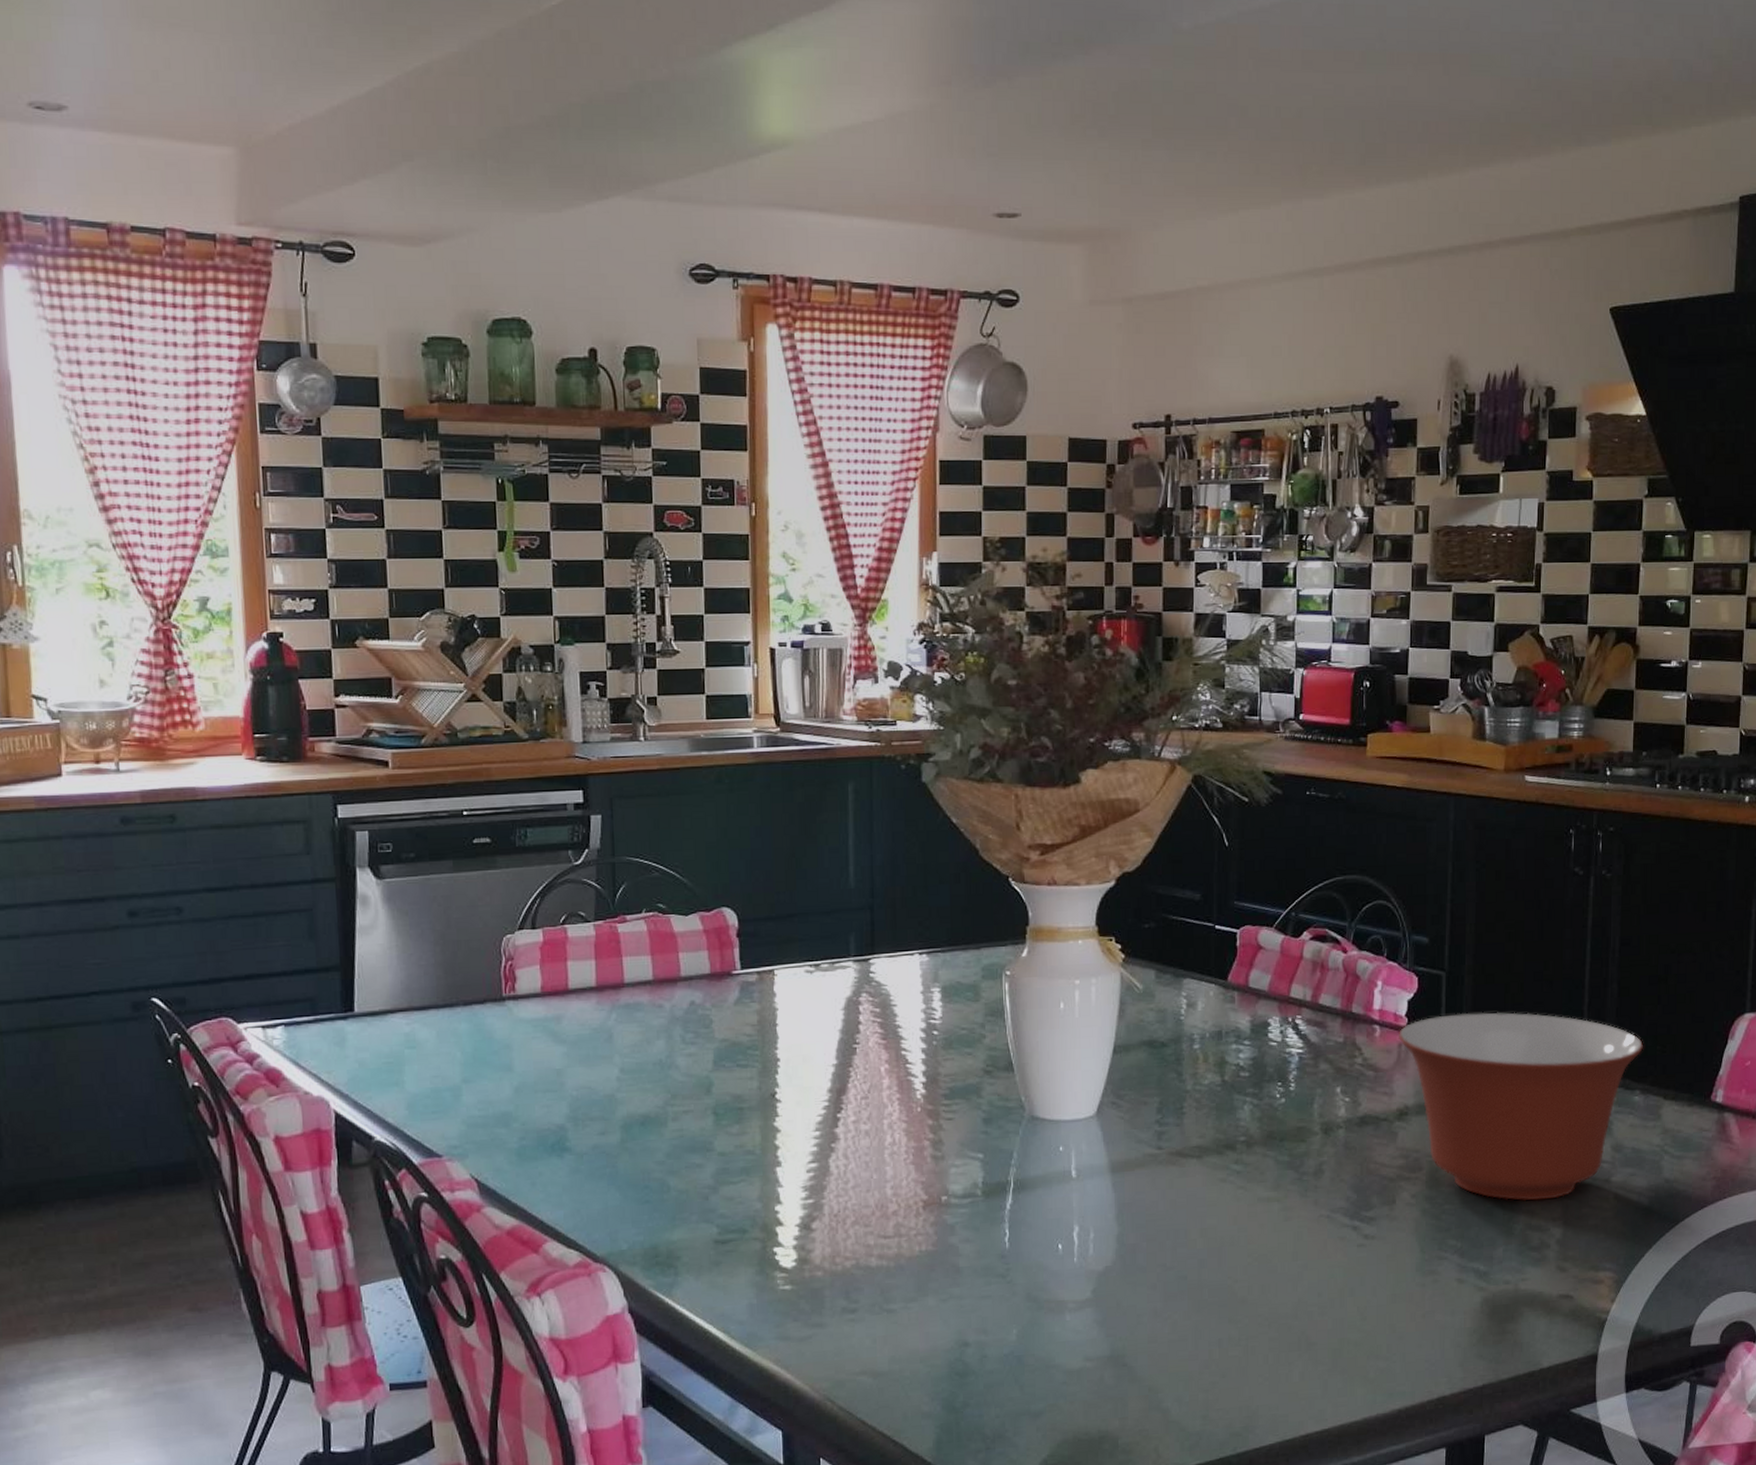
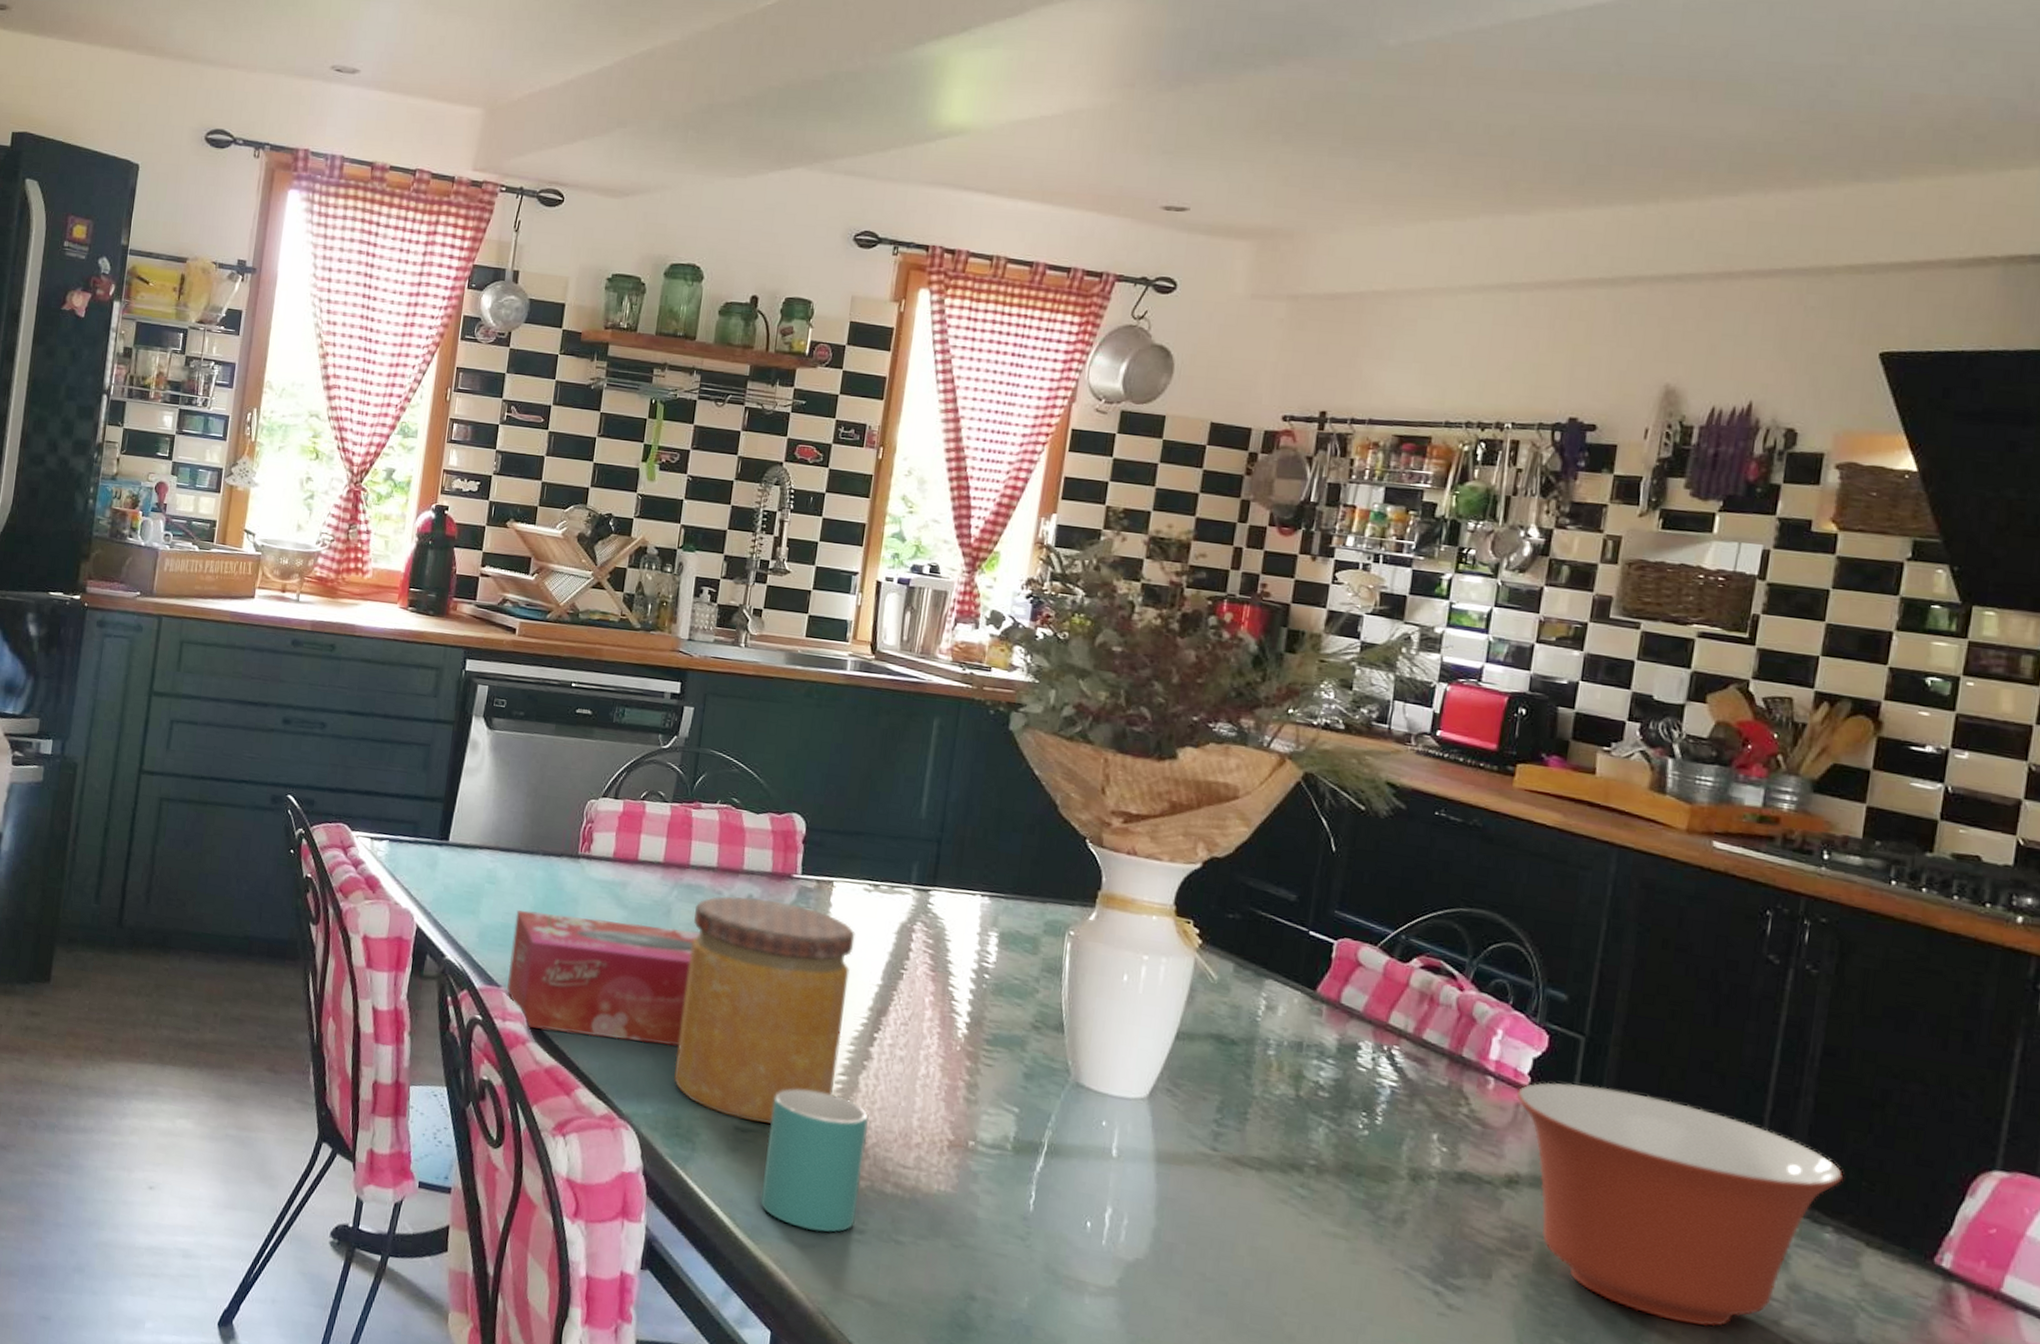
tissue box: none [445,1051,648,1193] -> present [507,910,701,1046]
jar: none [638,1002,807,1231] -> present [674,896,855,1124]
mug: none [749,1184,847,1323] -> present [760,1089,869,1233]

